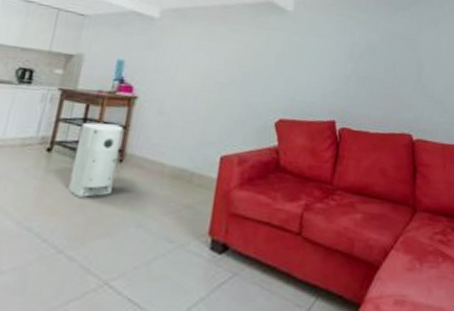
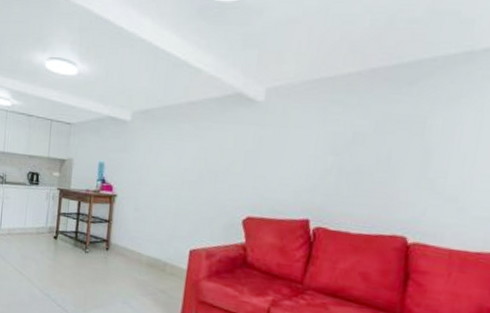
air purifier: present [68,122,123,197] -> none [71,216,107,276]

